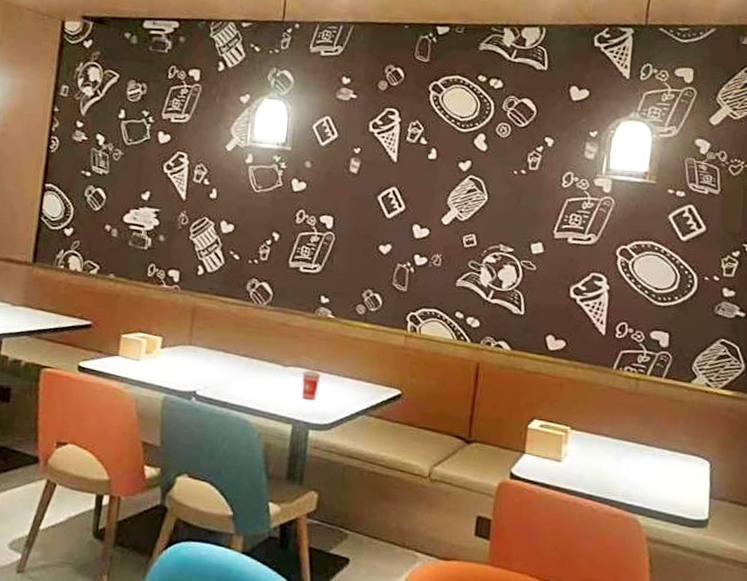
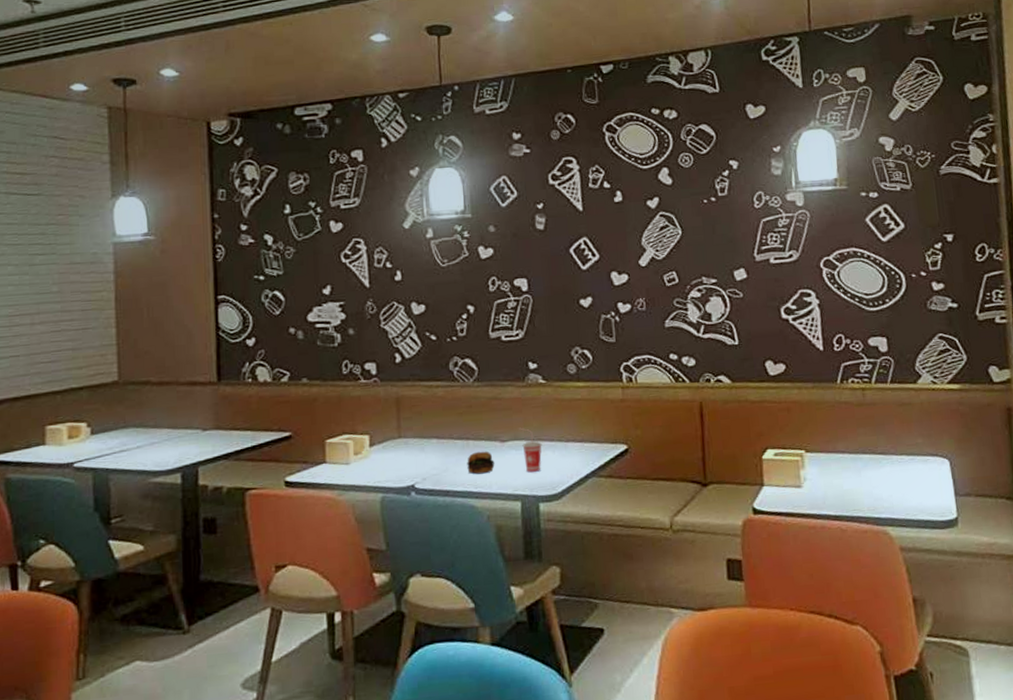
hamburger: none [247,371,274,393] -> present [467,451,495,475]

